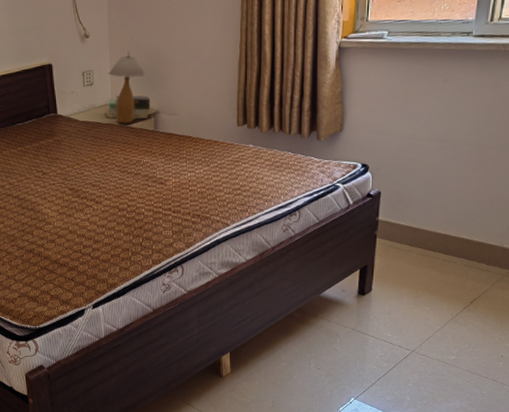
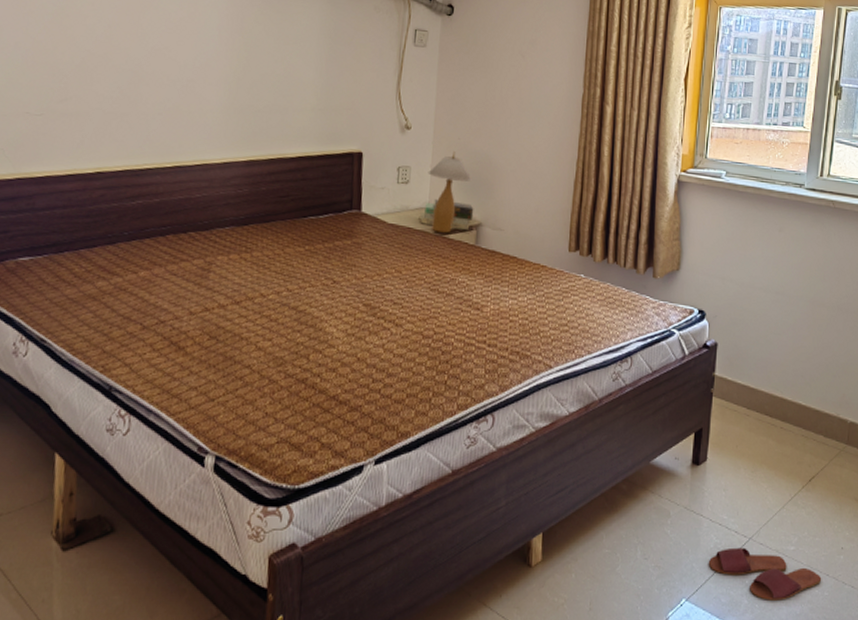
slippers: none [375,358,481,398] -> present [709,547,822,600]

